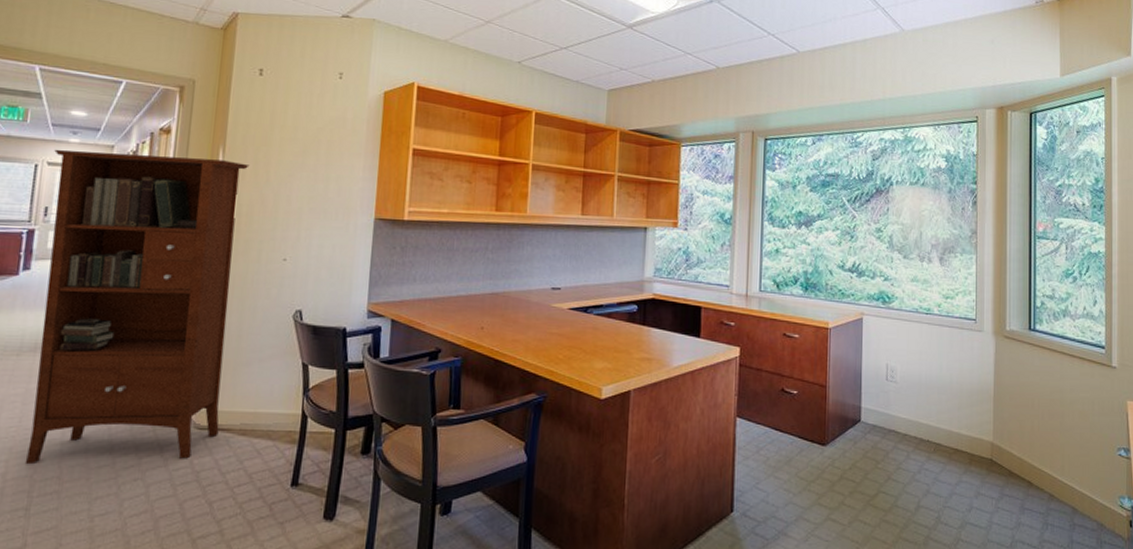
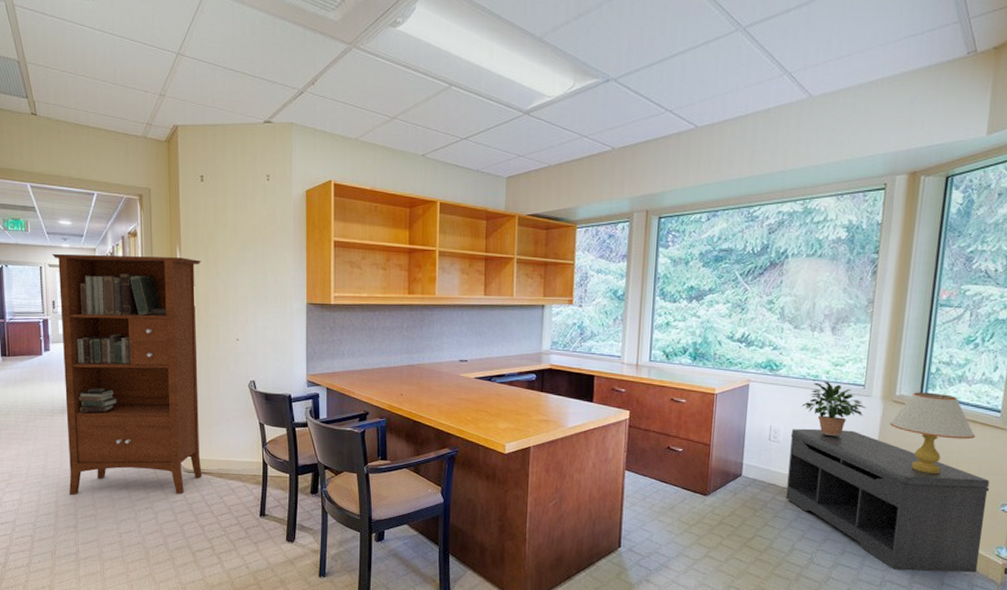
bench: none [908,366,1105,528] -> present [786,428,990,573]
potted plant: none [916,315,979,376] -> present [801,381,866,437]
table lamp: none [1003,327,1085,417] -> present [889,392,975,475]

